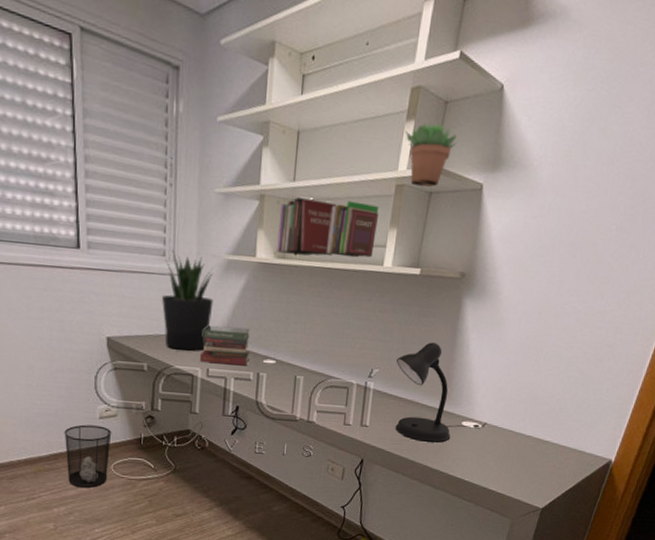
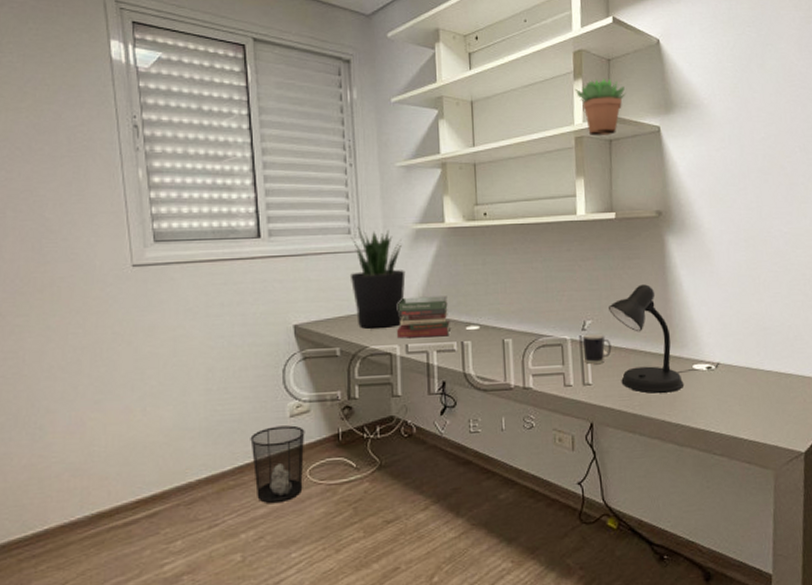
books: present [276,196,337,257] -> none [463,160,524,215]
books: present [327,200,379,258] -> none [514,157,564,211]
mug: none [366,381,393,409] -> present [582,333,612,364]

